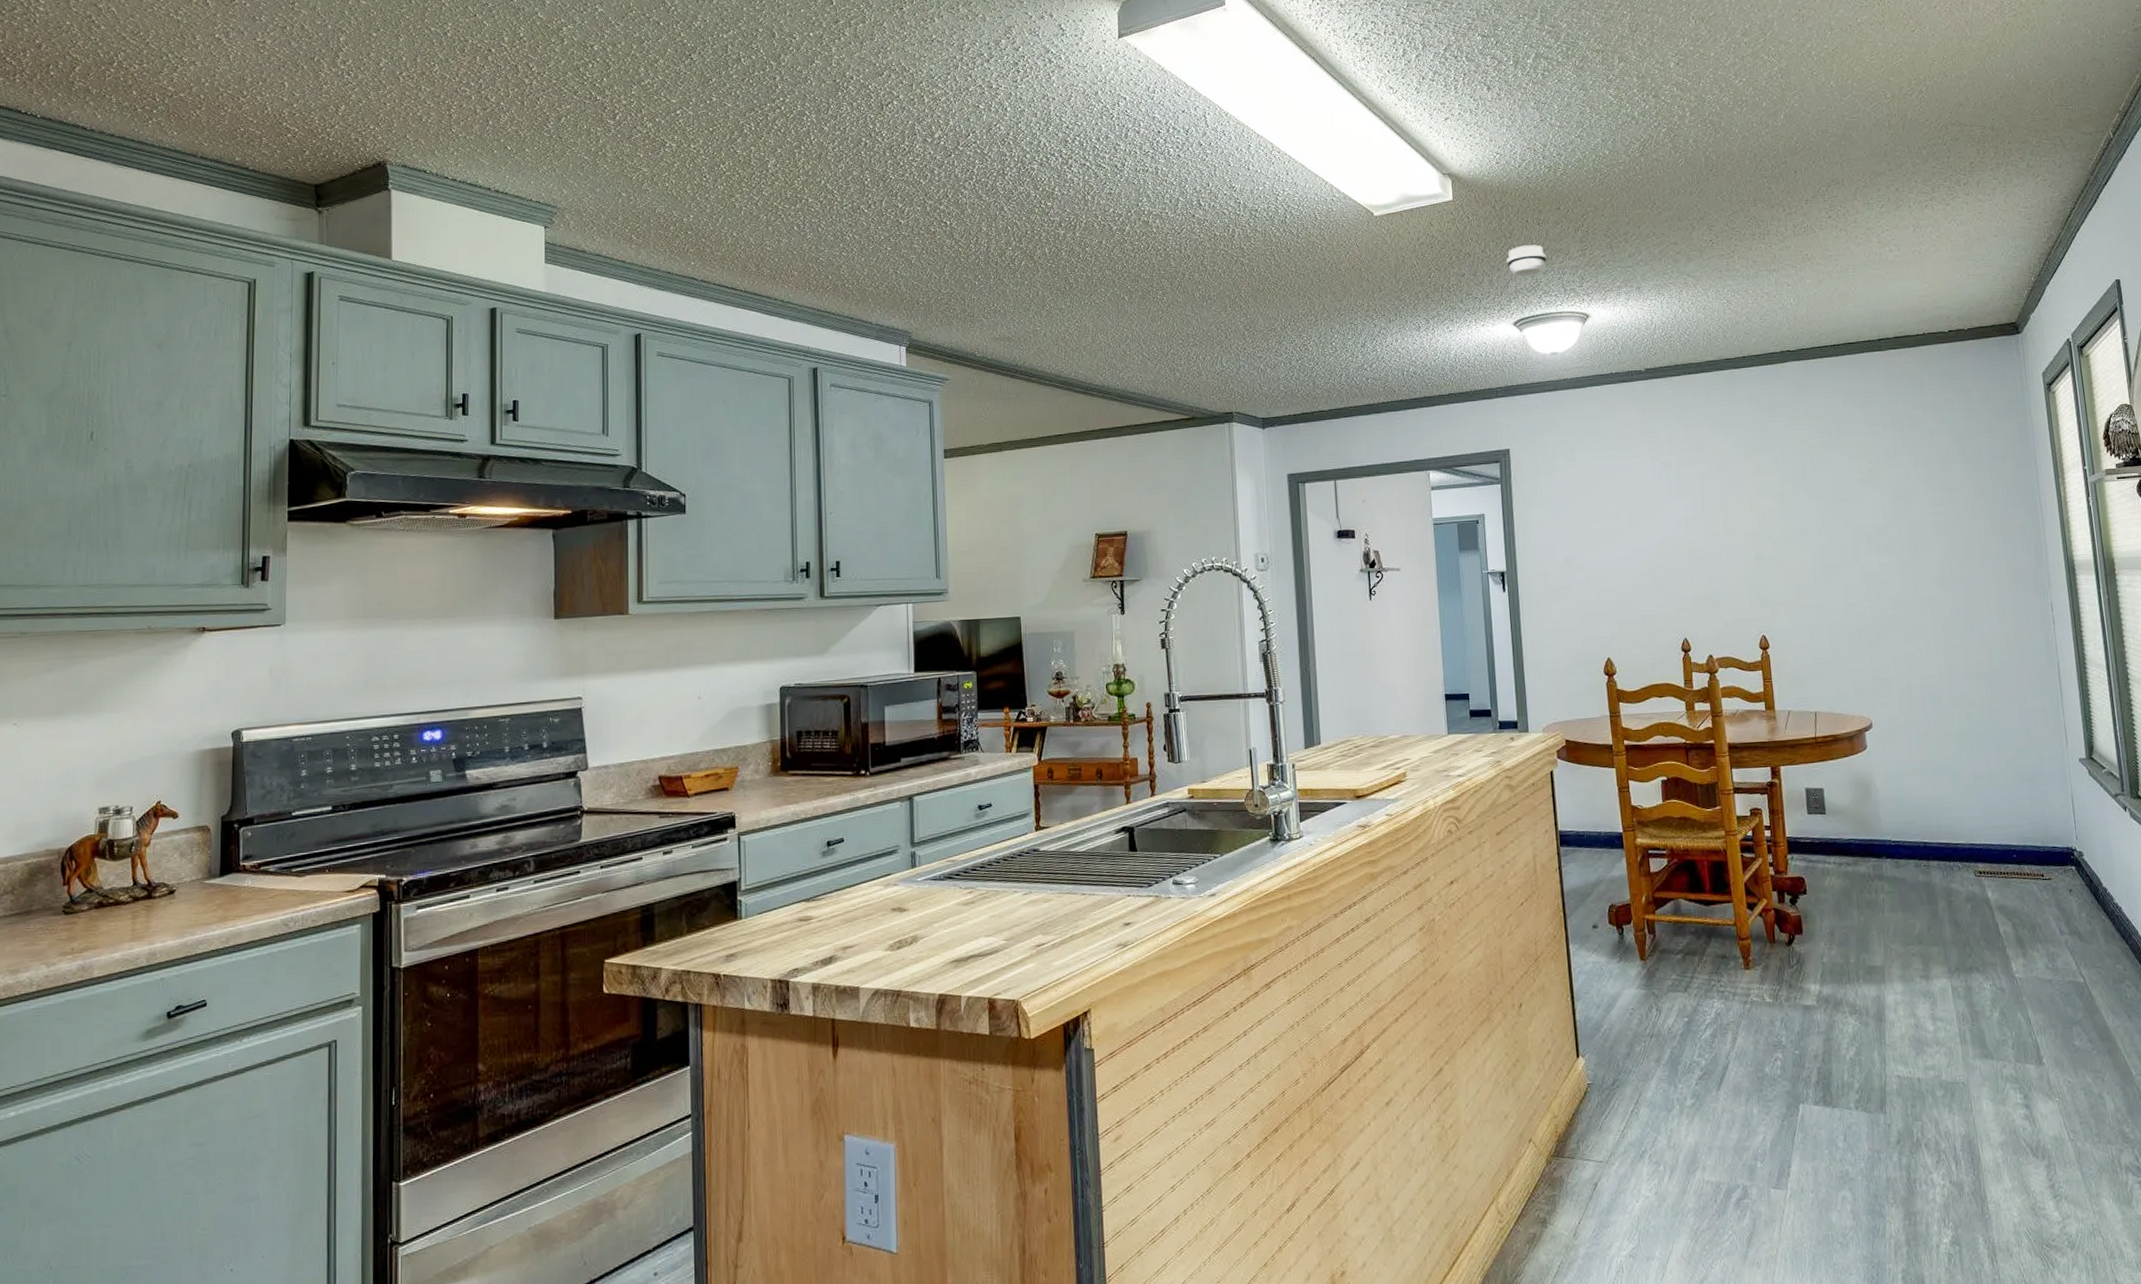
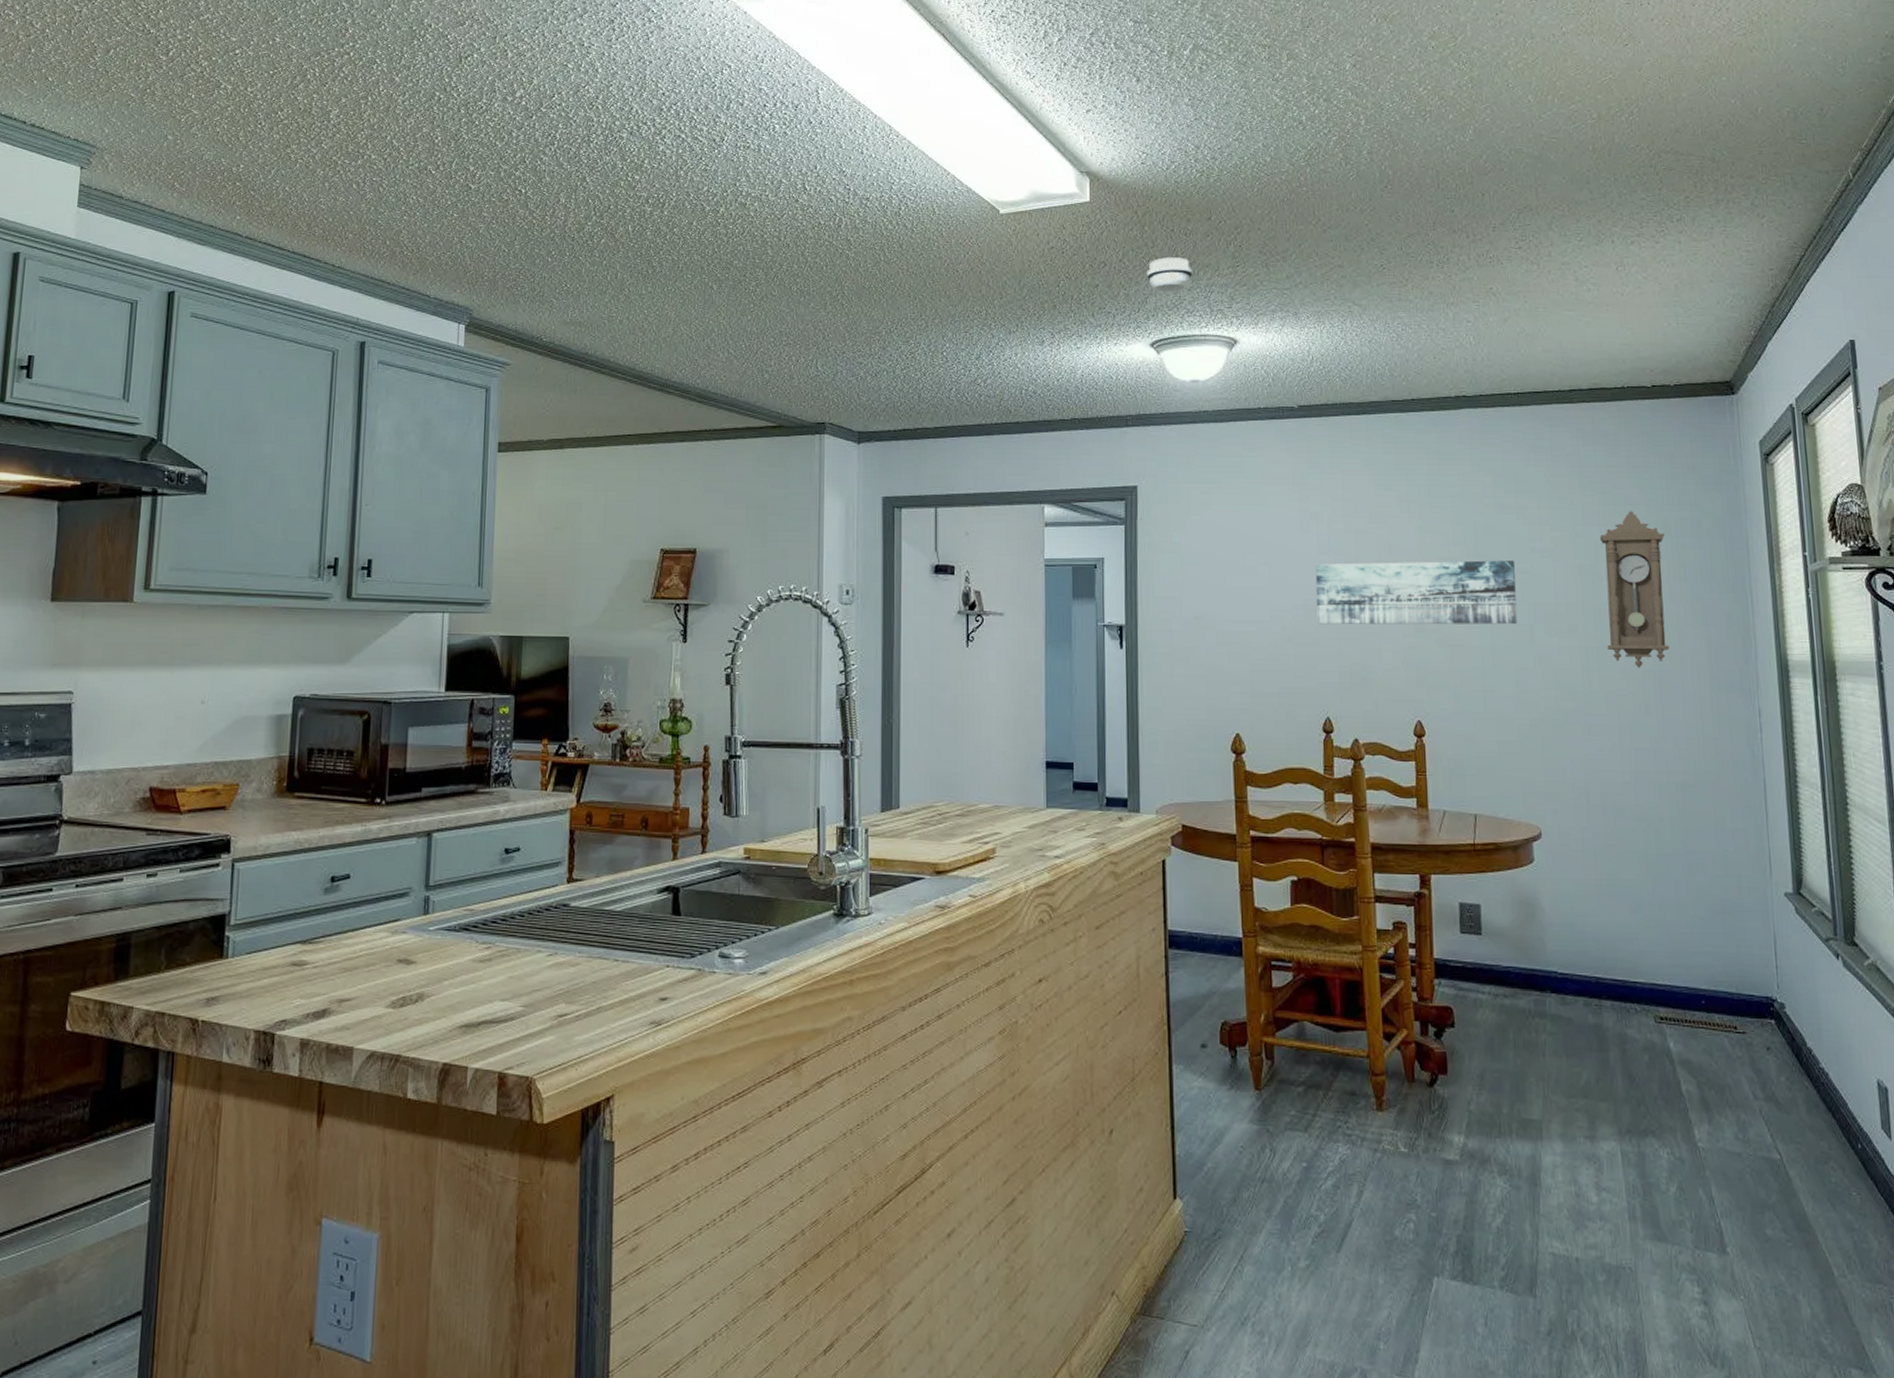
wall art: none [1667,491,1843,559] -> present [1315,560,1518,625]
pendulum clock: none [1910,441,1973,576] -> present [1599,511,1669,668]

